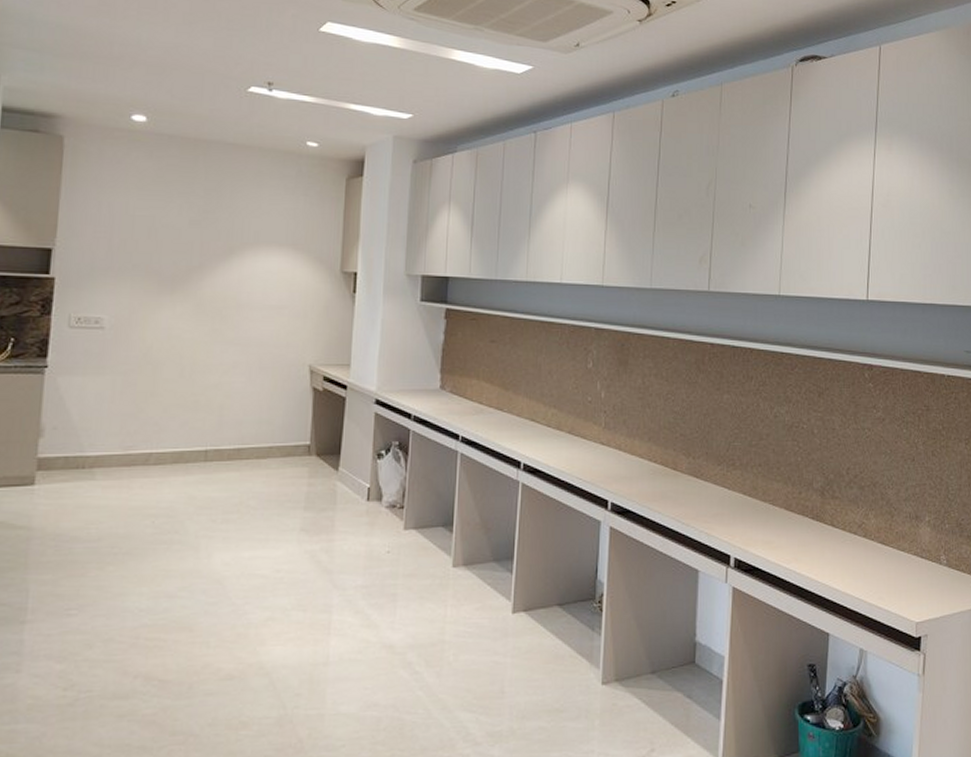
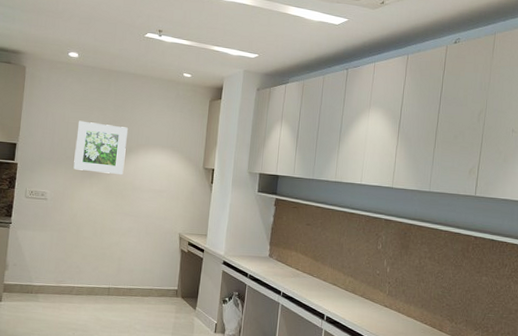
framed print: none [144,212,227,286] -> present [73,120,128,174]

